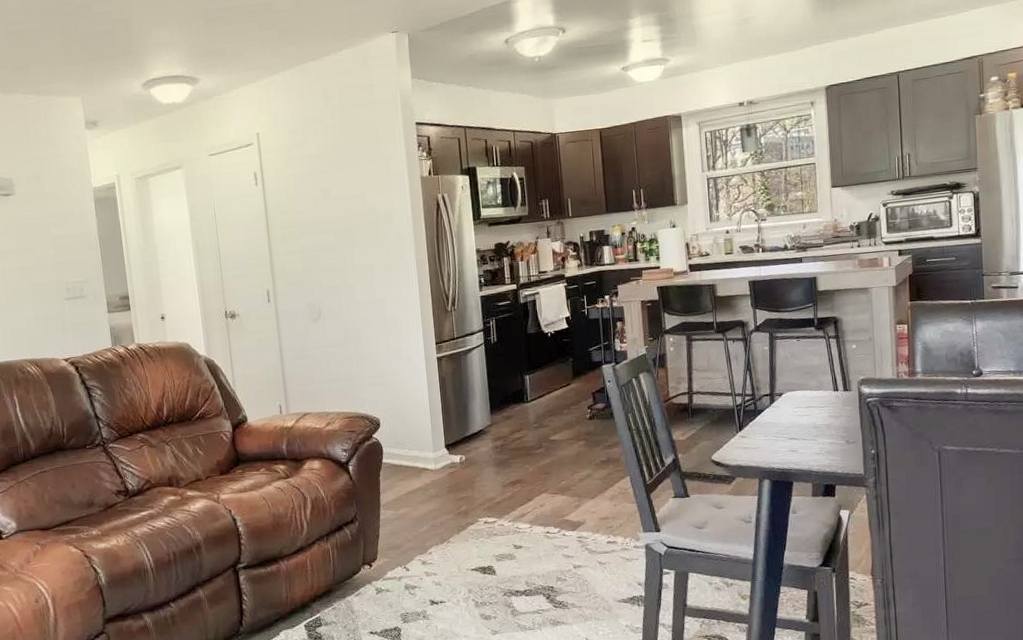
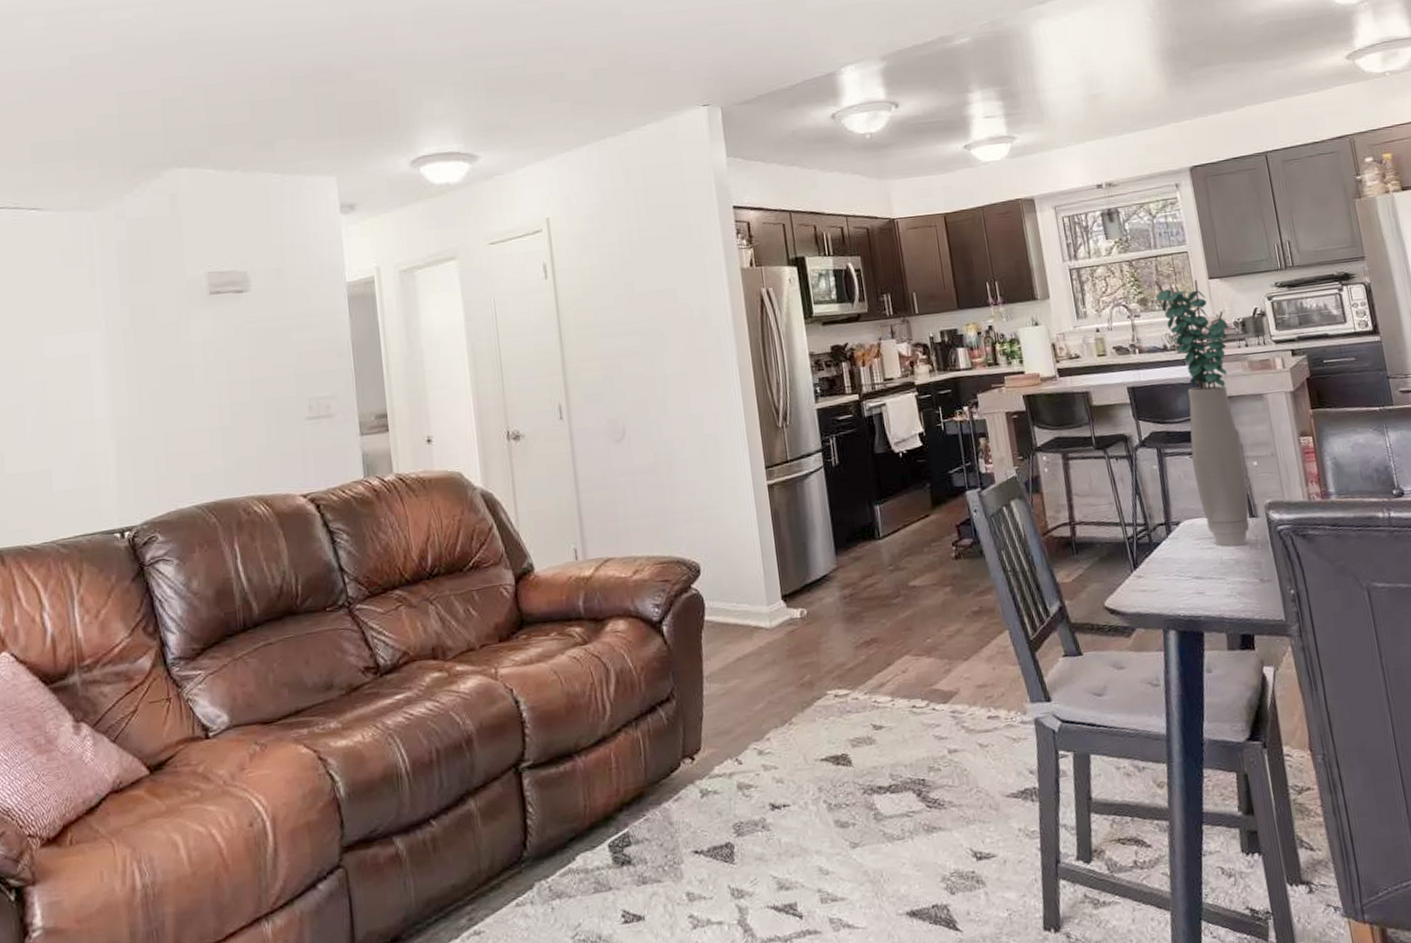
vase: none [782,188,845,414] -> present [1154,280,1250,547]

